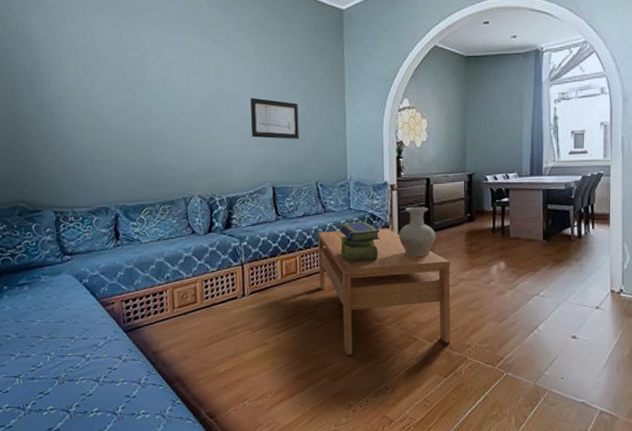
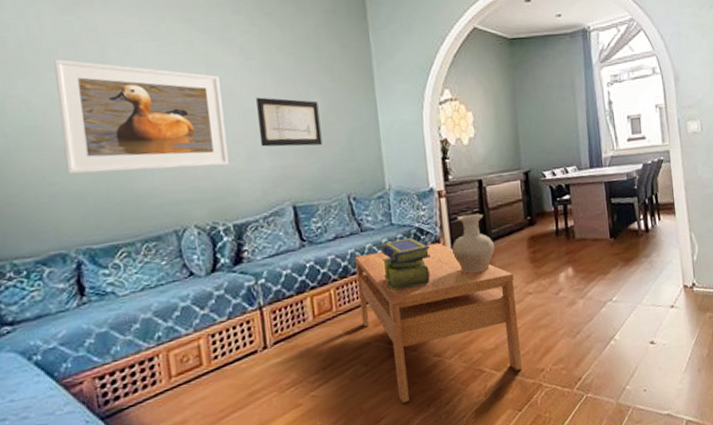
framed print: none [108,62,227,151] -> present [54,59,229,174]

